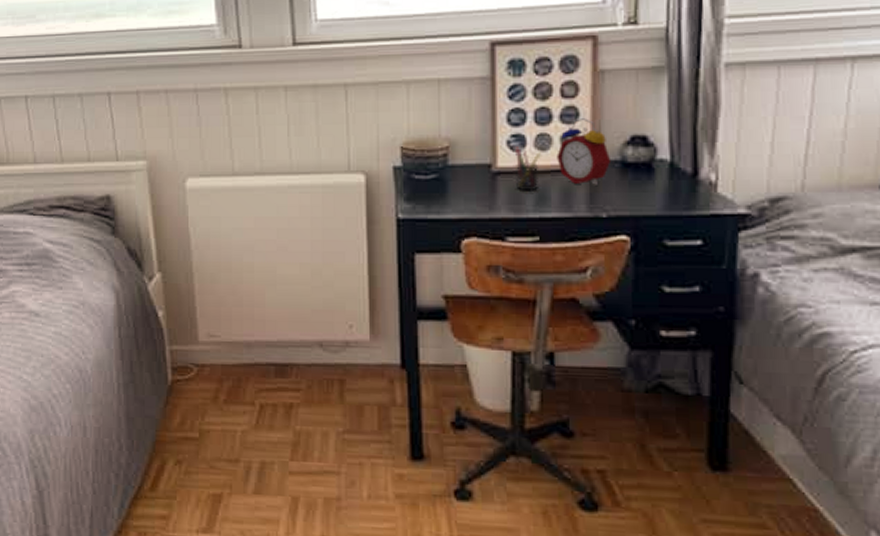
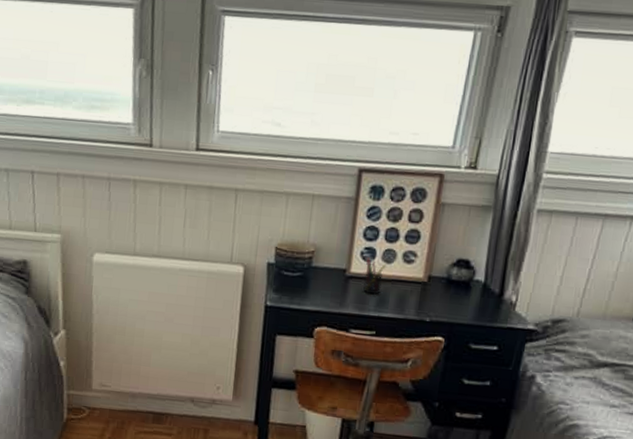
alarm clock: present [557,117,612,185] -> none [398,239,440,295]

